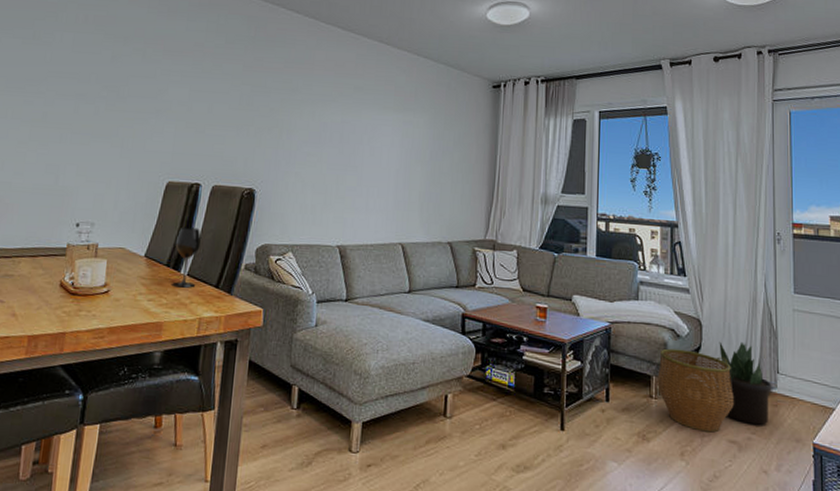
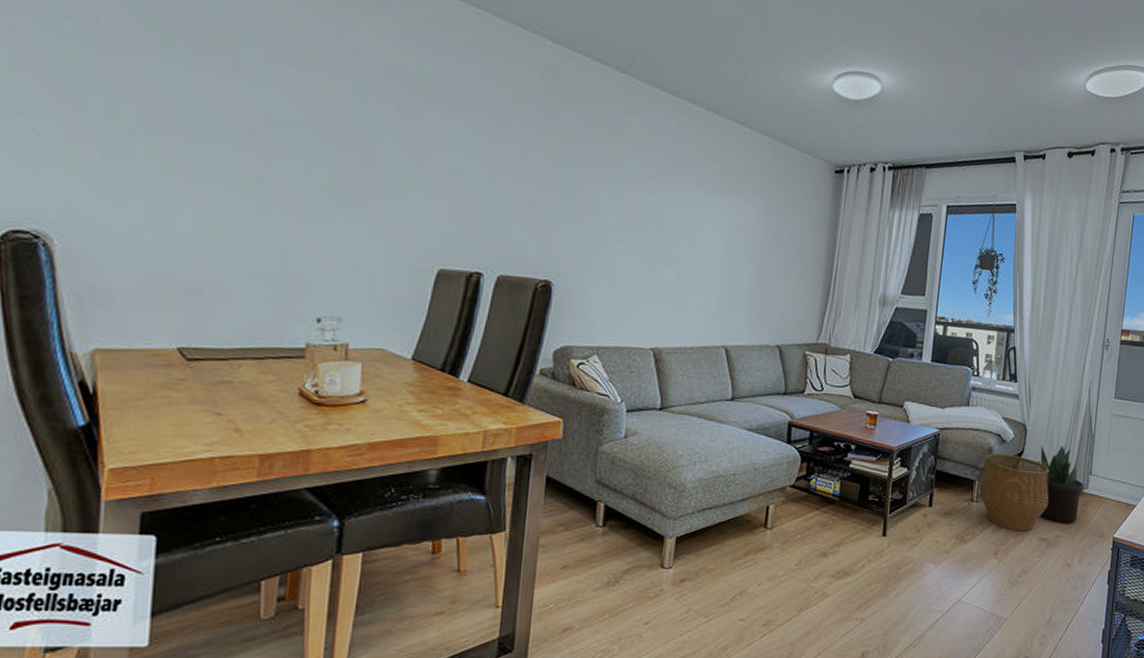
wineglass: present [171,227,202,288] -> none [447,324,485,397]

